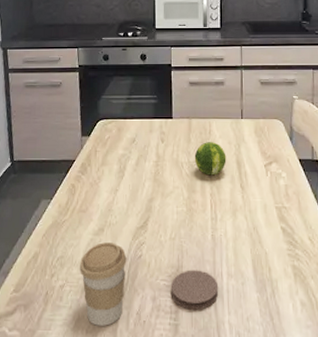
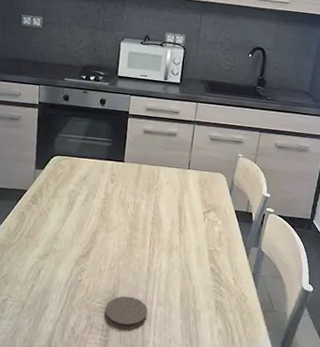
coffee cup: present [80,242,127,326] -> none [22,266,68,337]
fruit: present [194,142,227,176] -> none [140,186,170,217]

